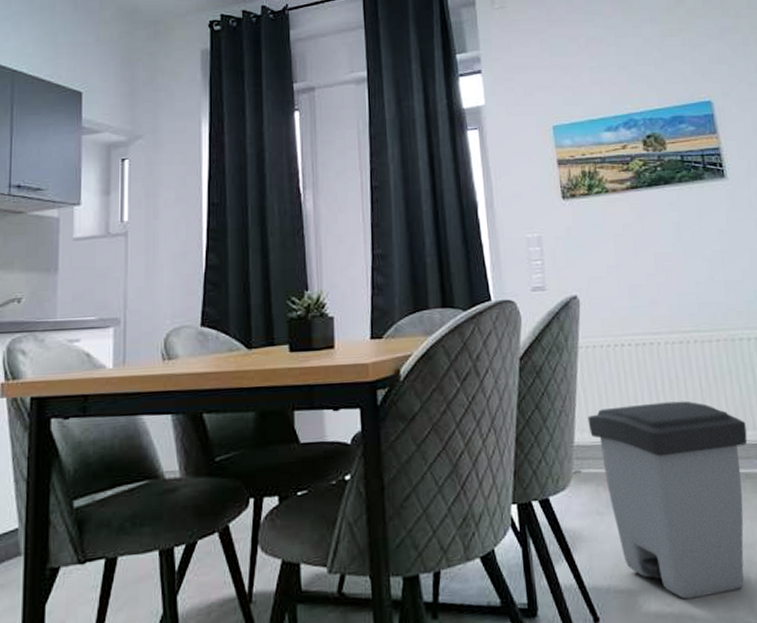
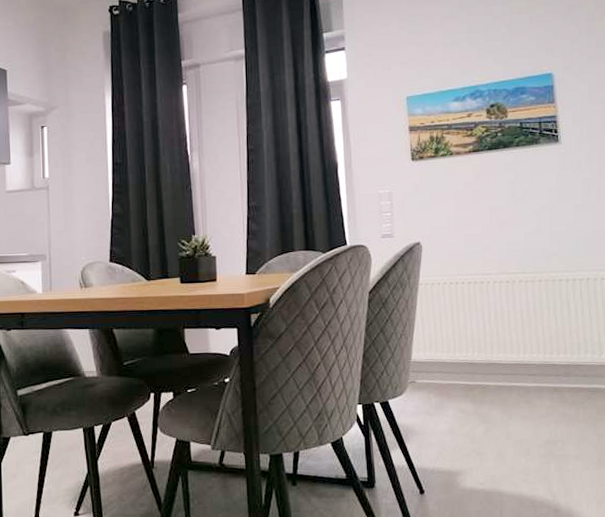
trash can: present [587,401,748,600] -> none [423,329,558,480]

